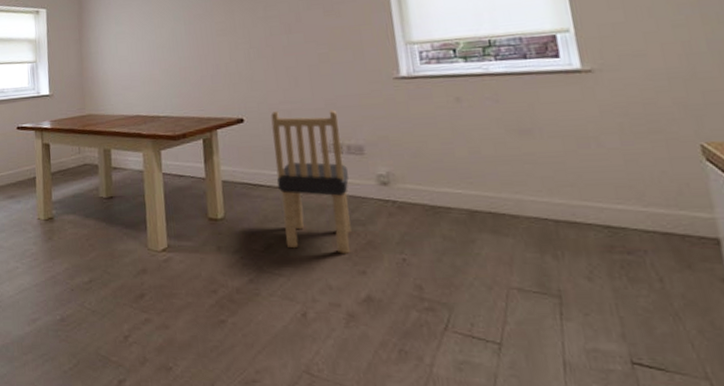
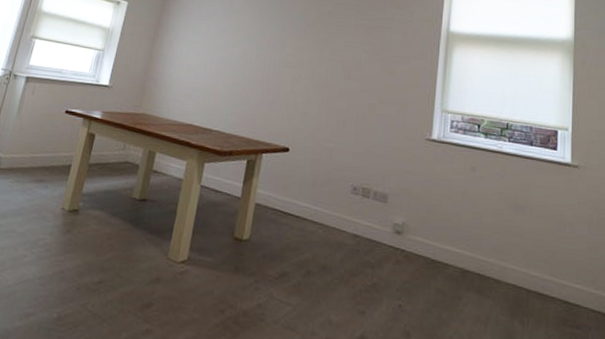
dining chair: present [271,110,351,254] -> none [300,147,373,293]

